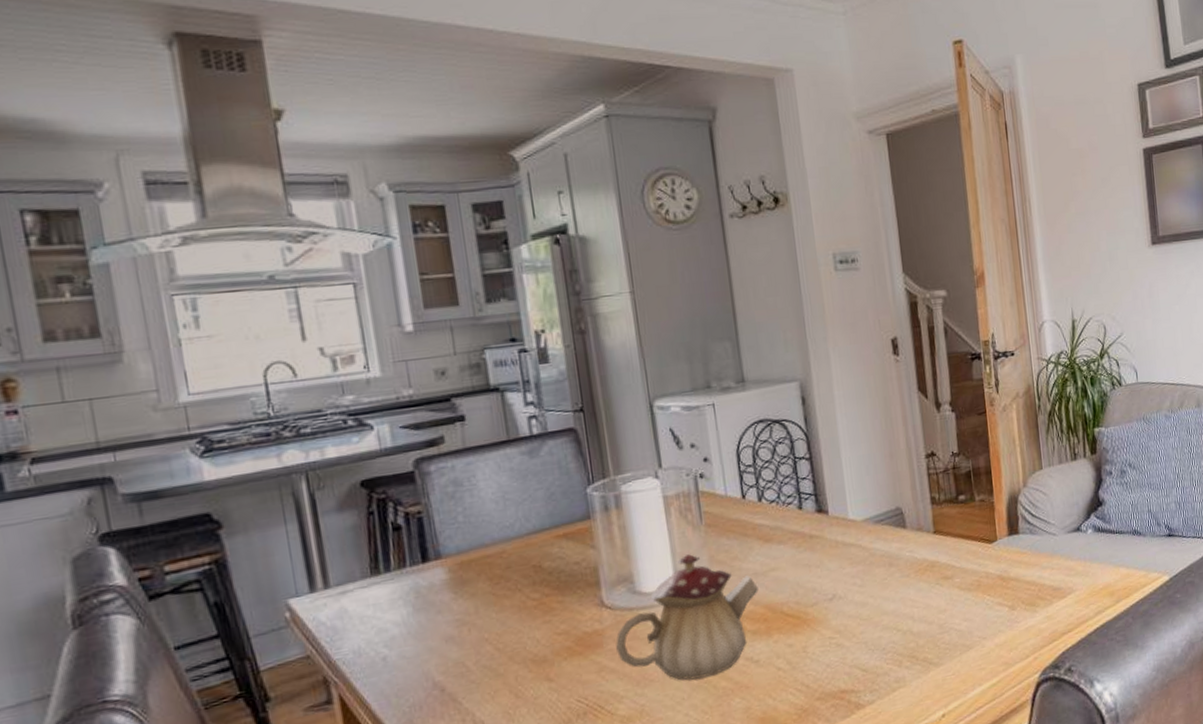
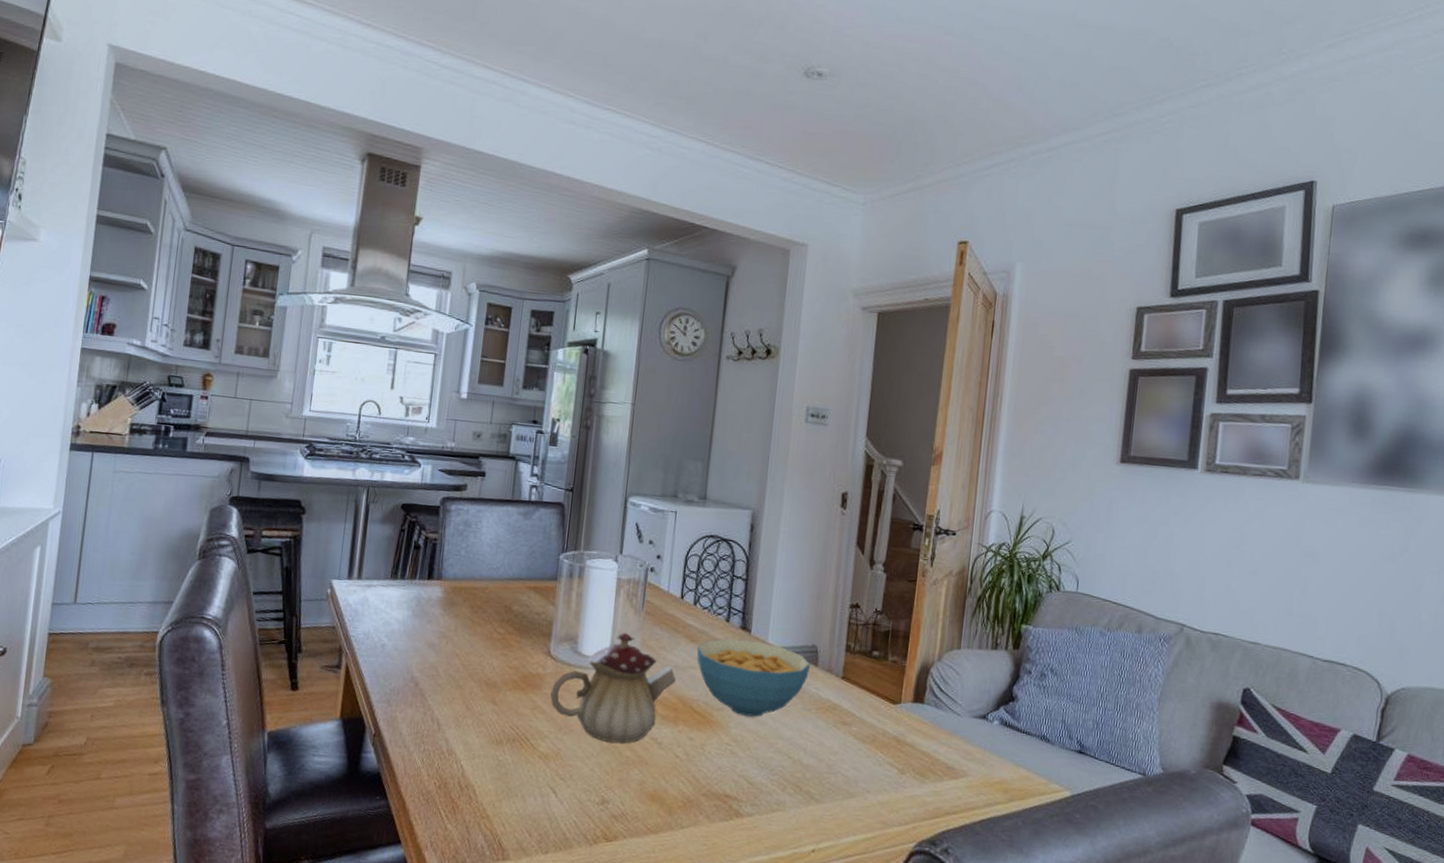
cereal bowl: none [773,518,899,604] -> present [697,639,811,717]

